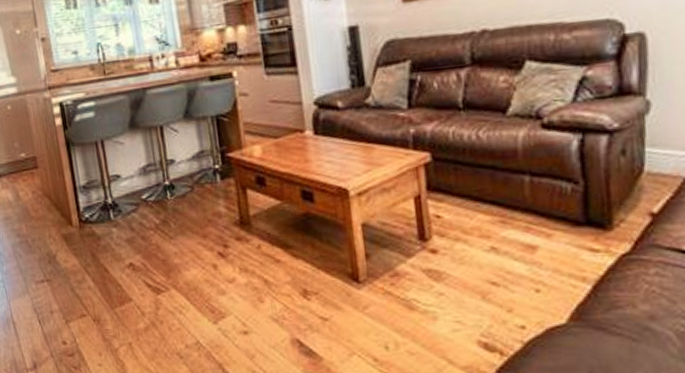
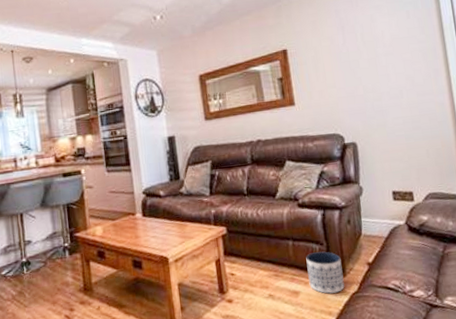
planter: none [550,193,610,252] -> present [306,251,345,294]

